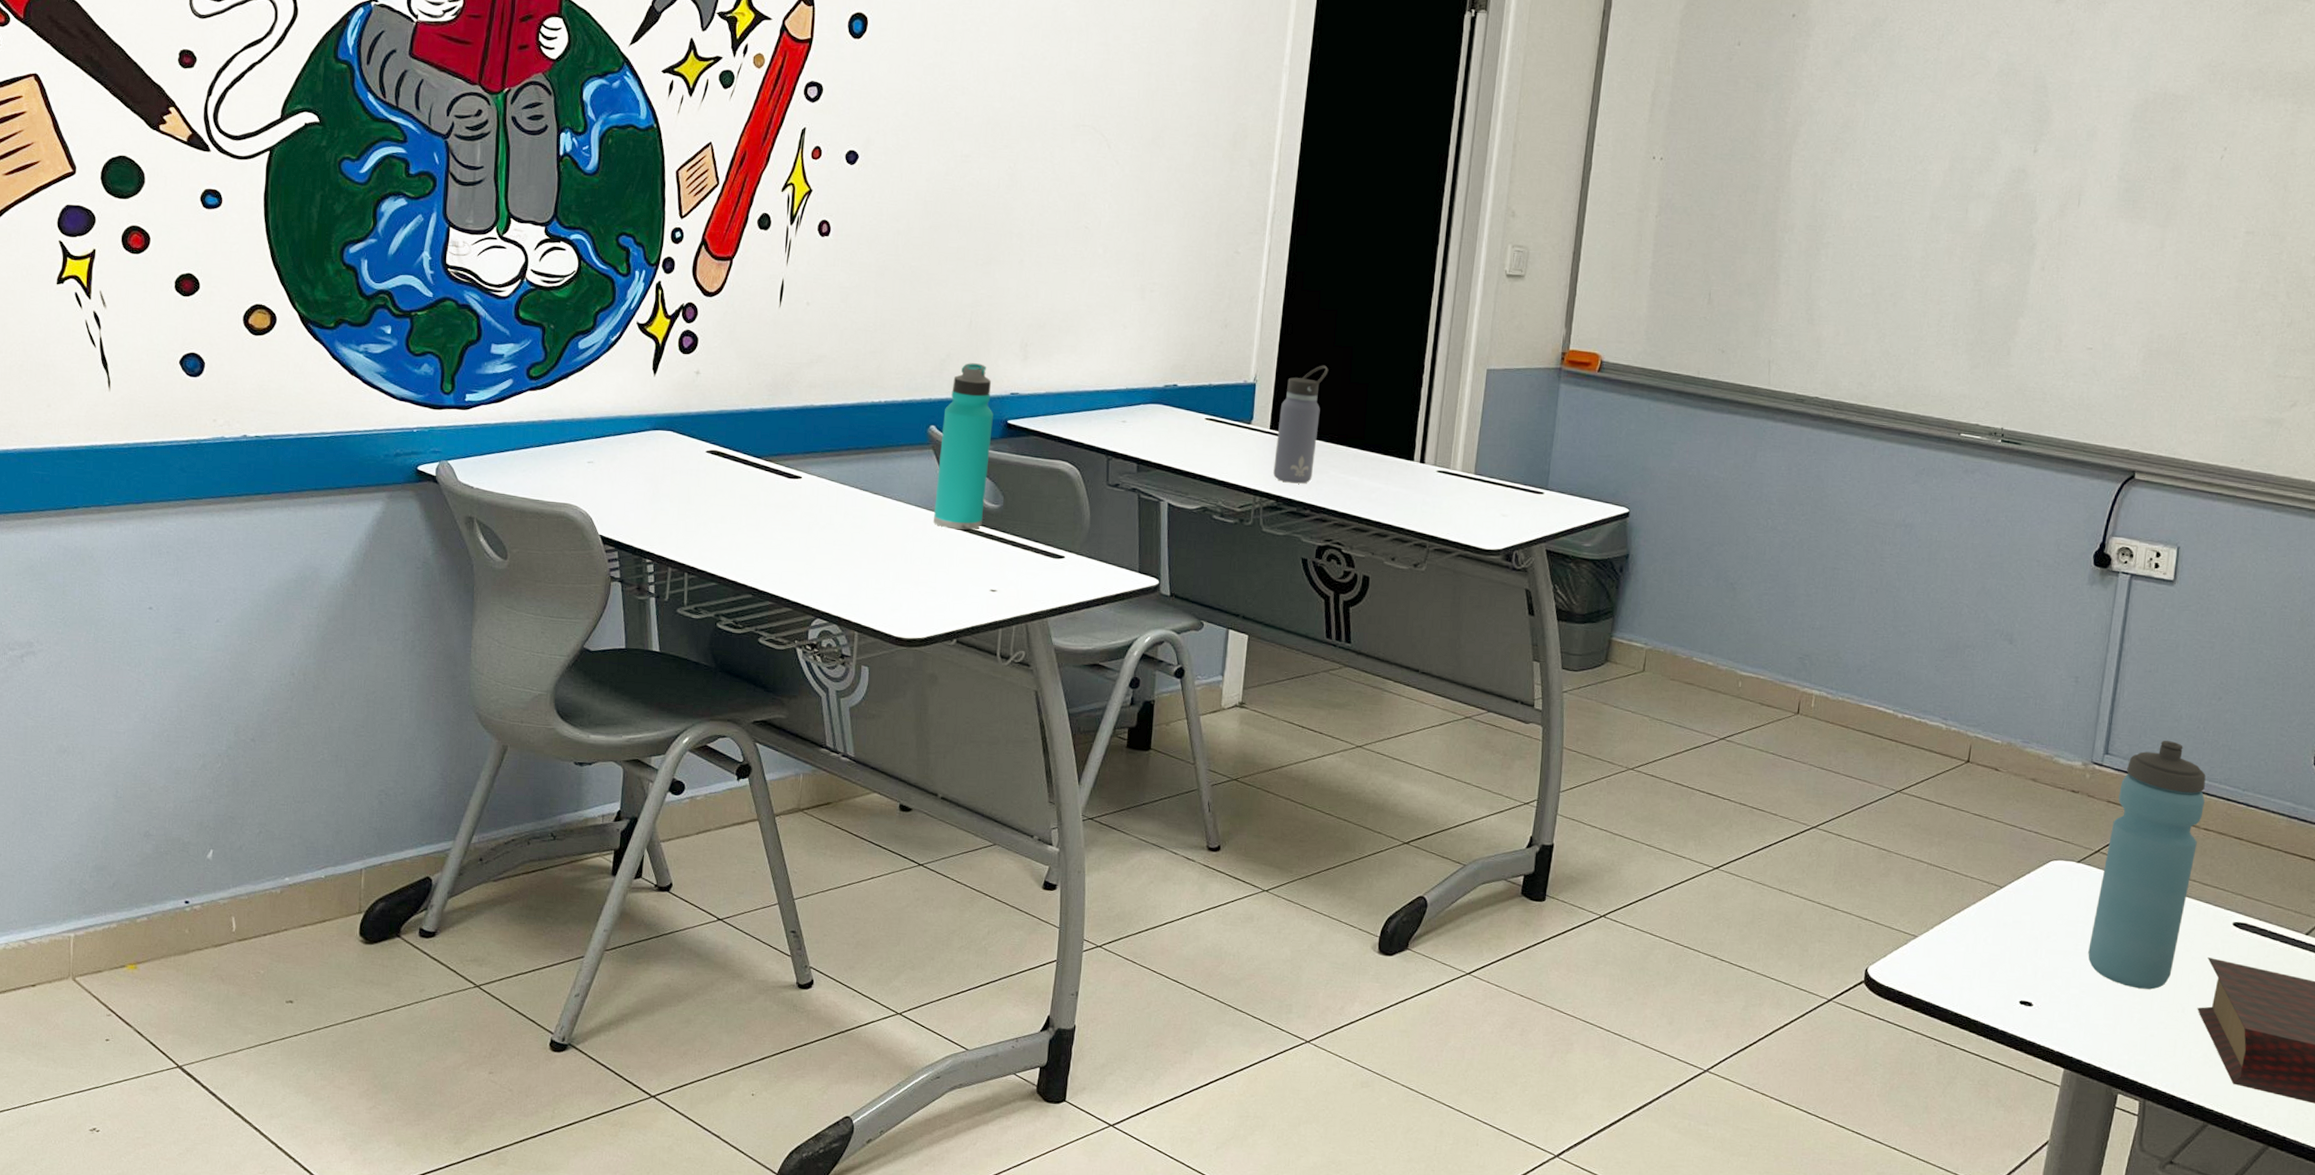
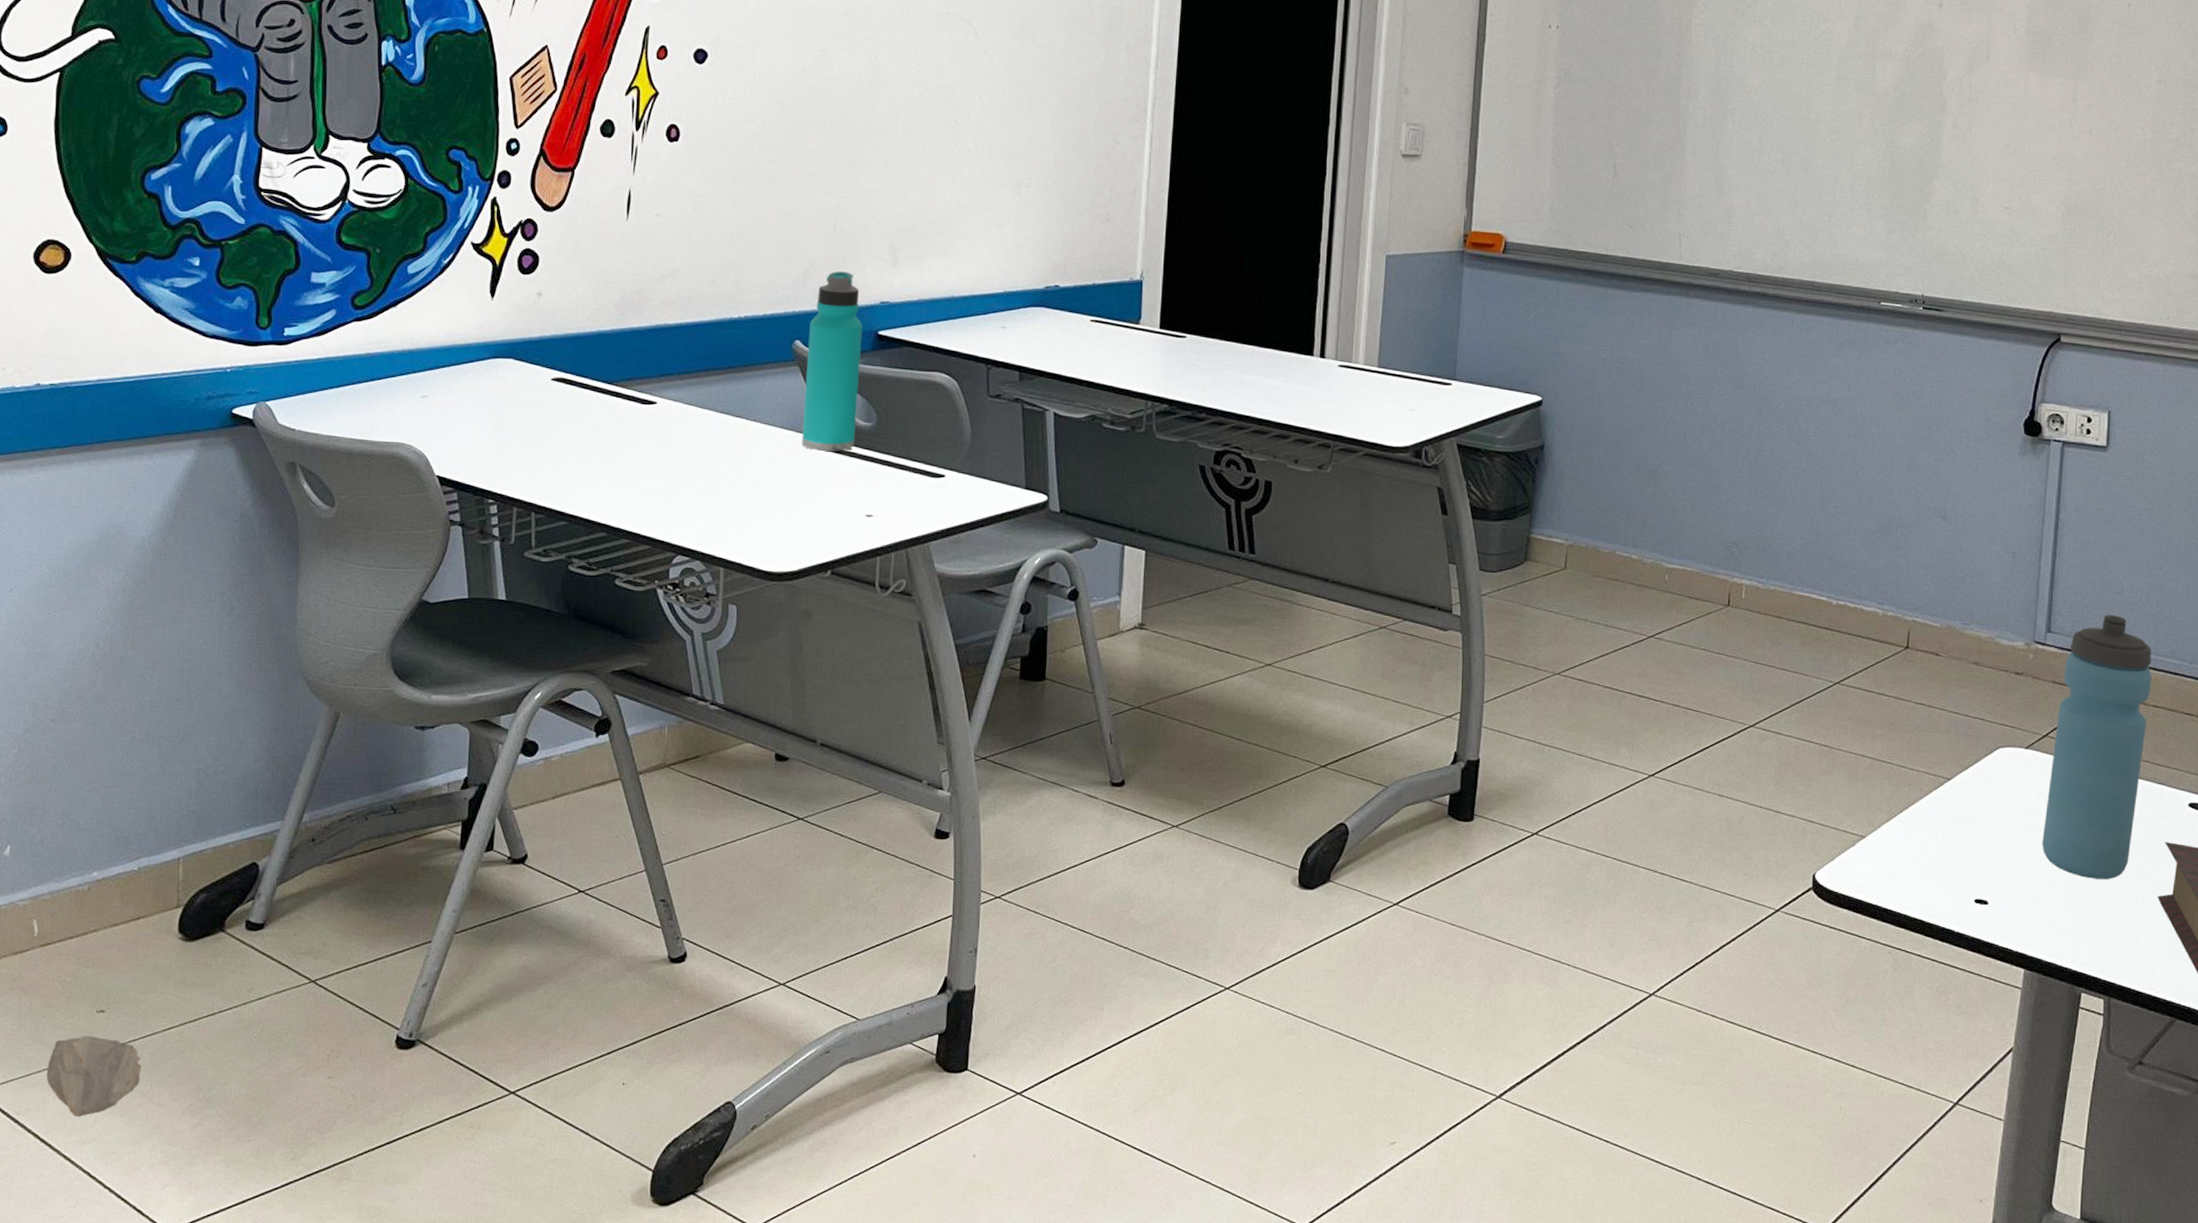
crumpled paper: none [240,1023,324,1094] -> present [46,1036,141,1117]
water bottle: present [1273,365,1329,484] -> none [1165,258,1219,386]

